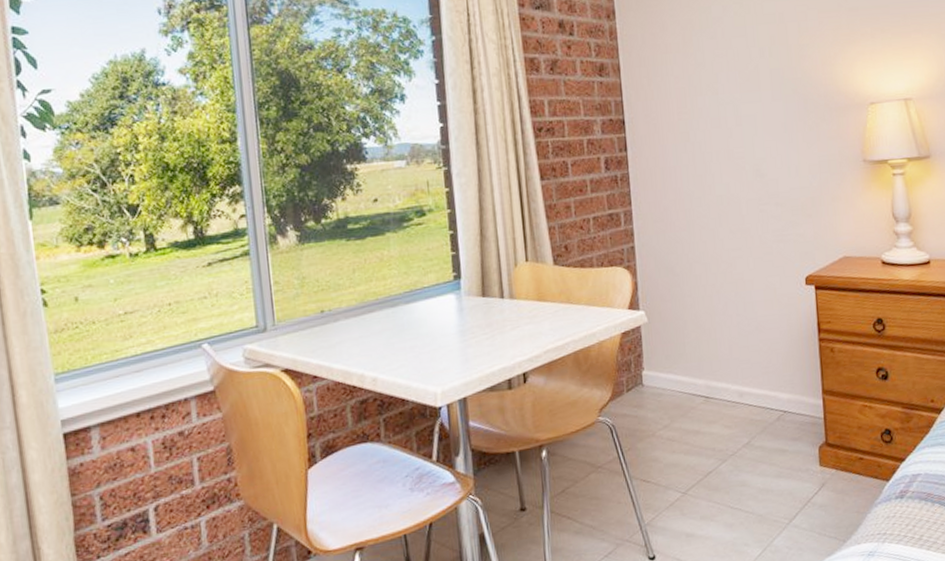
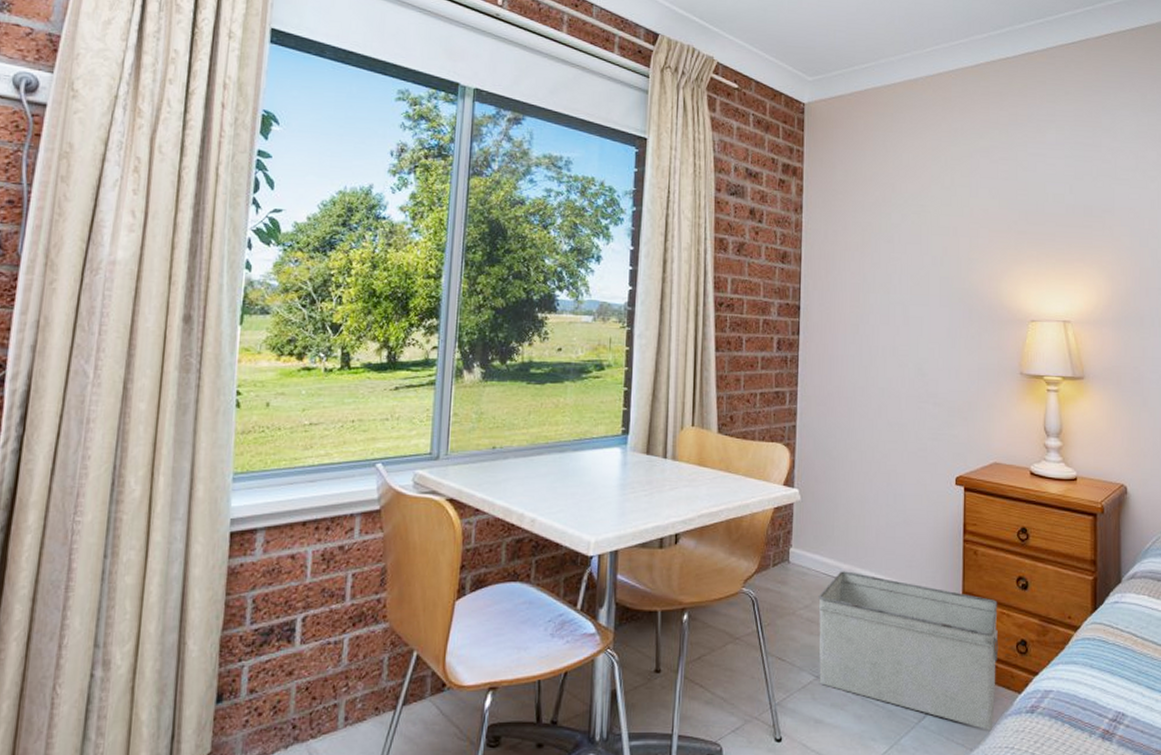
storage bin: none [676,386,864,521] -> present [818,571,999,730]

